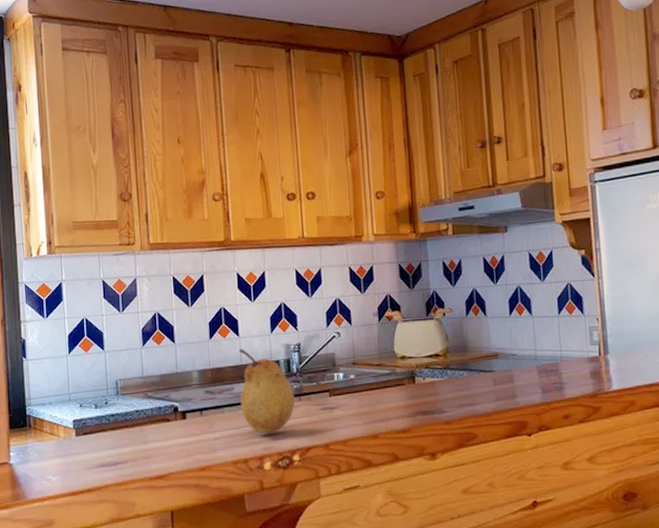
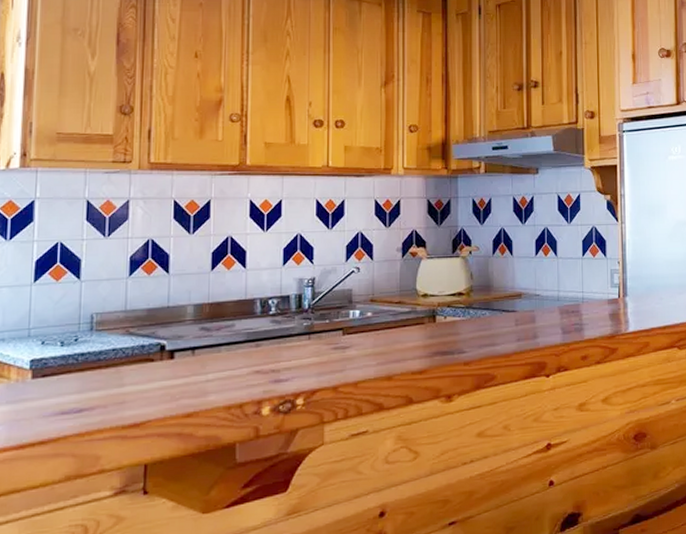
fruit: present [239,349,296,434] -> none [241,282,304,375]

